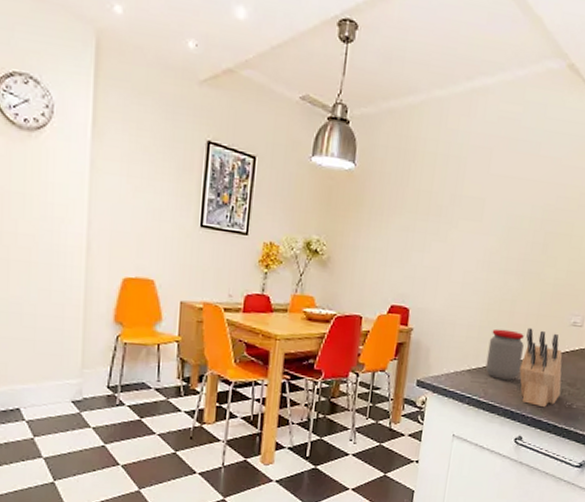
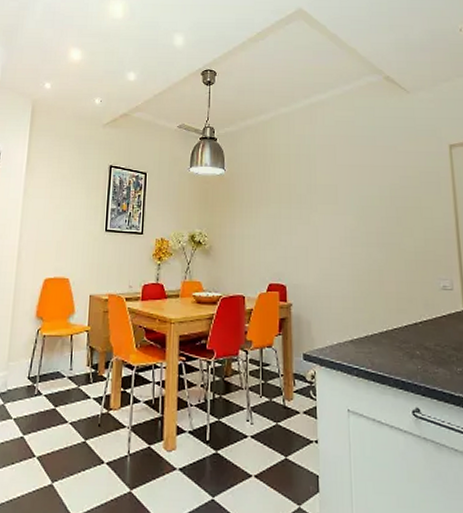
jar: present [485,328,524,380] -> none [365,298,401,348]
knife block: present [519,327,563,408] -> none [400,295,449,376]

